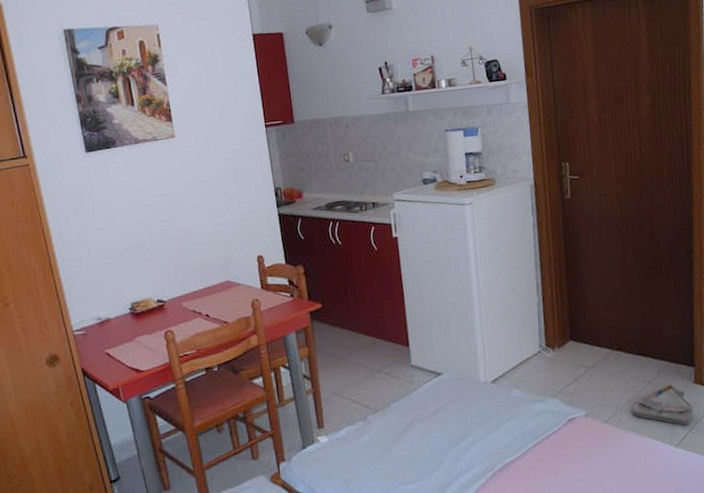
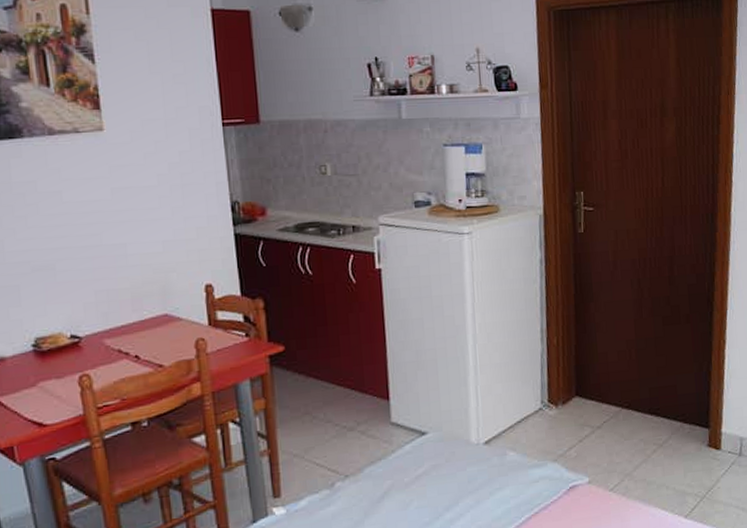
bag: present [631,384,694,426] -> none [639,447,706,494]

